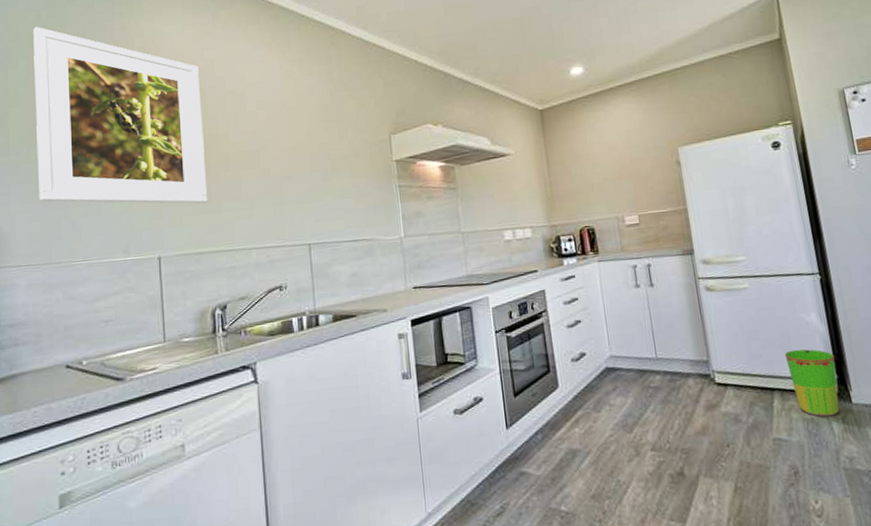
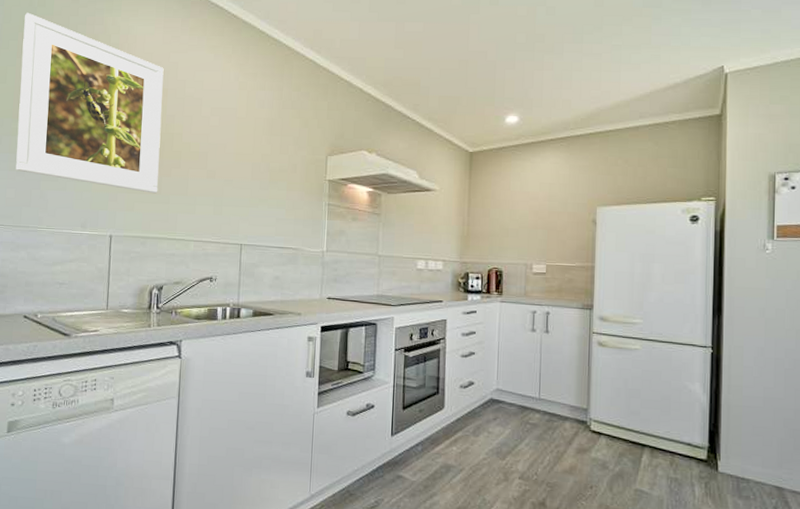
waste bin: present [784,349,840,417] -> none [662,413,710,480]

